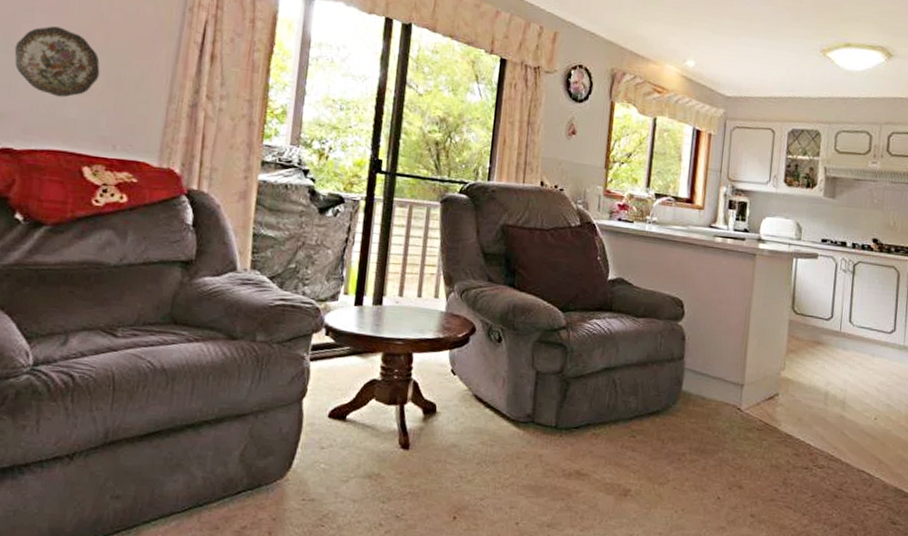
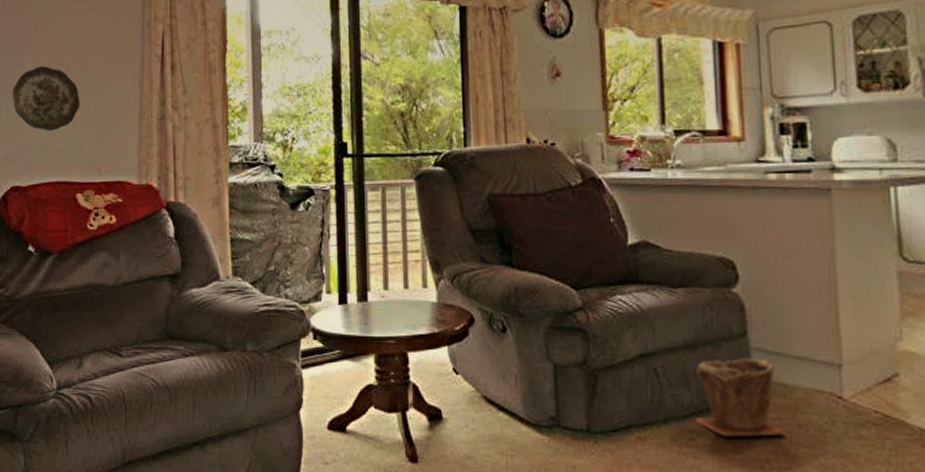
plant pot: none [637,375,700,436] -> present [695,359,786,437]

